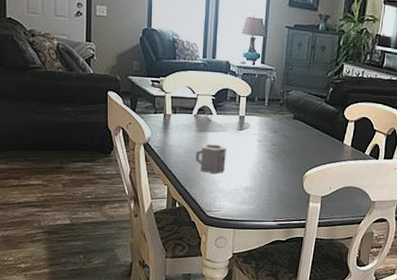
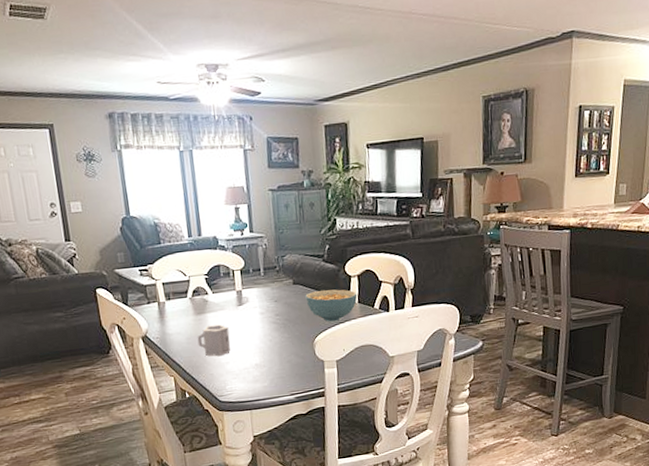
cereal bowl: none [303,128,352,160] -> present [305,289,358,322]

